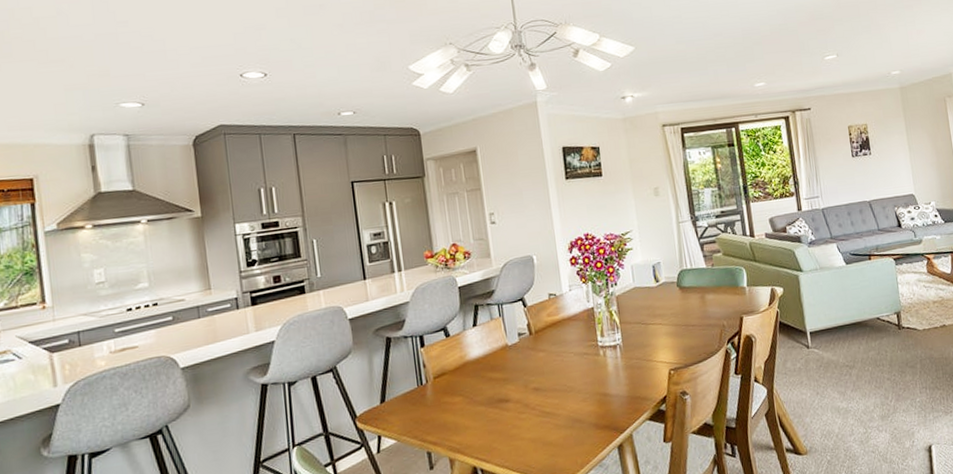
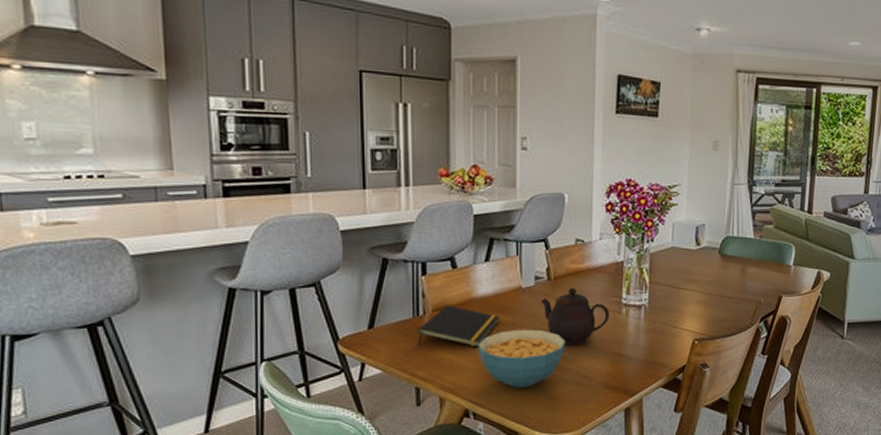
notepad: none [423,370,493,413] -> present [417,305,500,347]
cereal bowl: none [476,381,555,440] -> present [477,329,566,388]
teapot: none [526,338,590,393] -> present [541,287,610,345]

